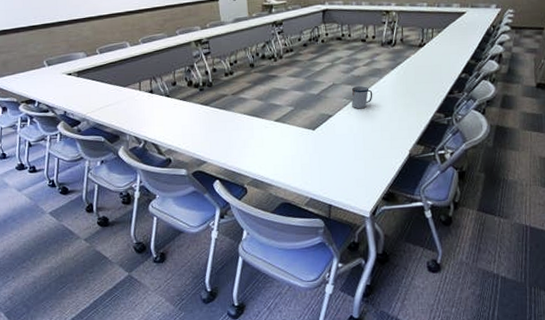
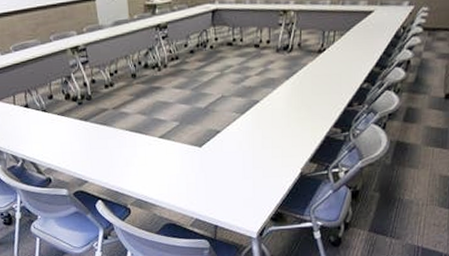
mug: present [351,86,373,109] -> none [241,98,265,124]

